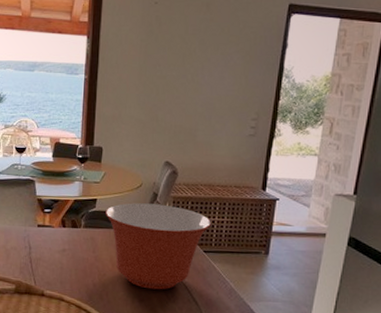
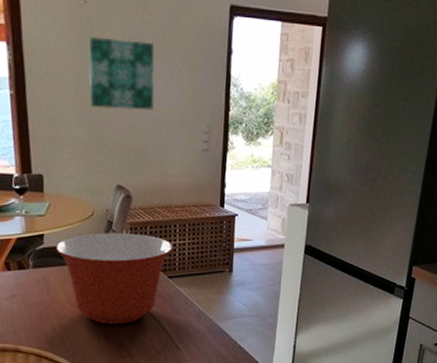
wall art: none [150,32,213,96] -> present [88,37,155,110]

